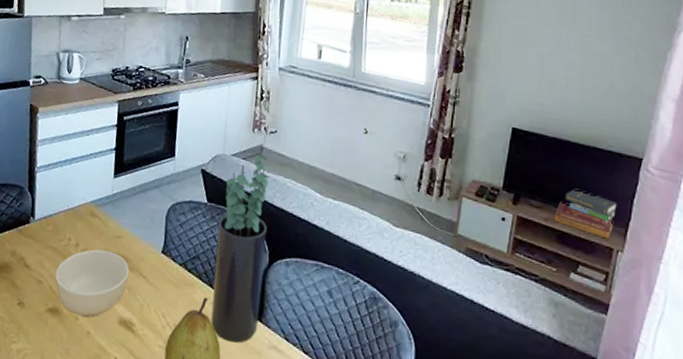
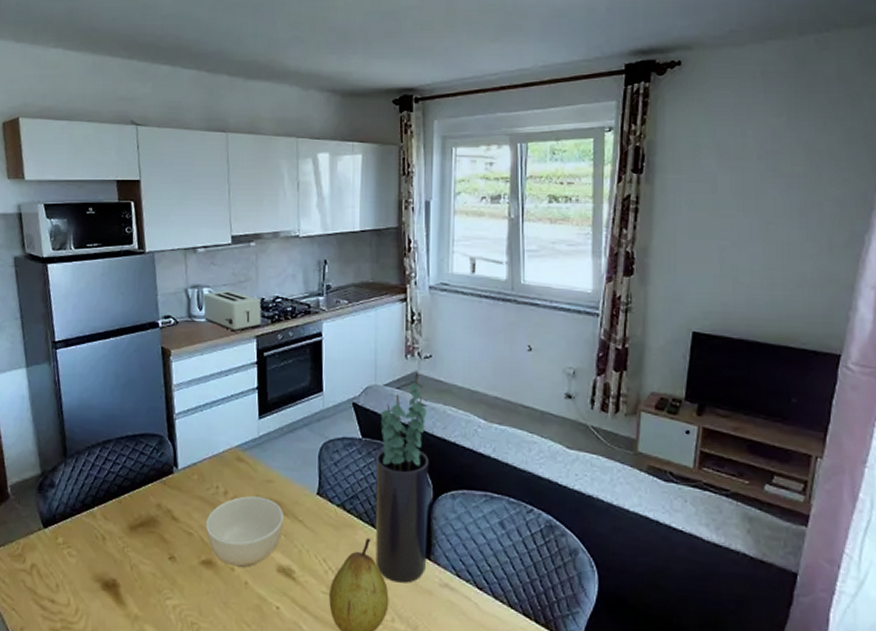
toaster: none [72,56,126,96] -> present [203,290,262,332]
books: present [554,188,617,239] -> none [744,393,814,446]

